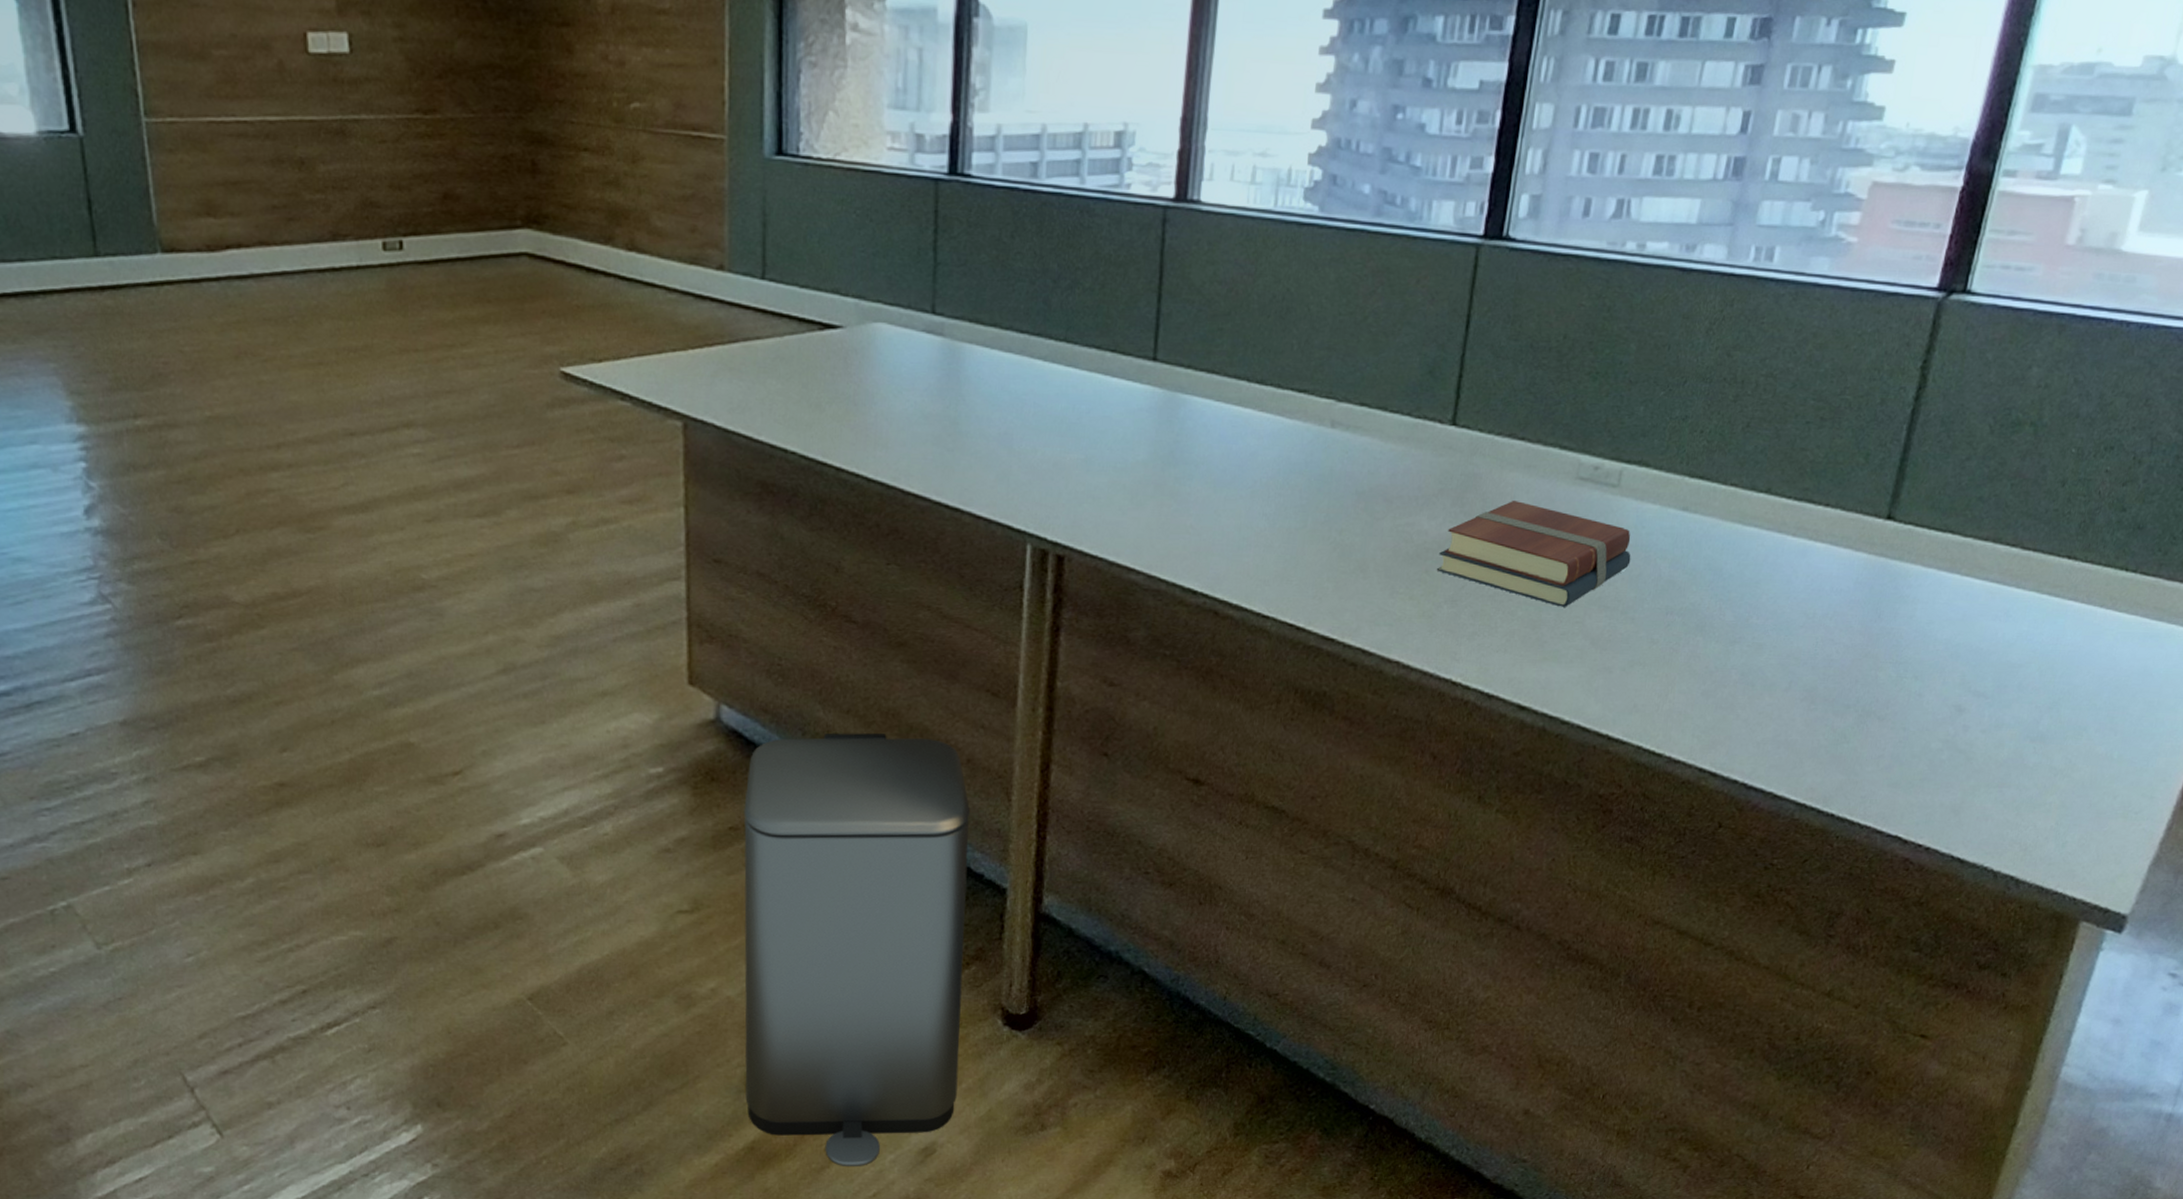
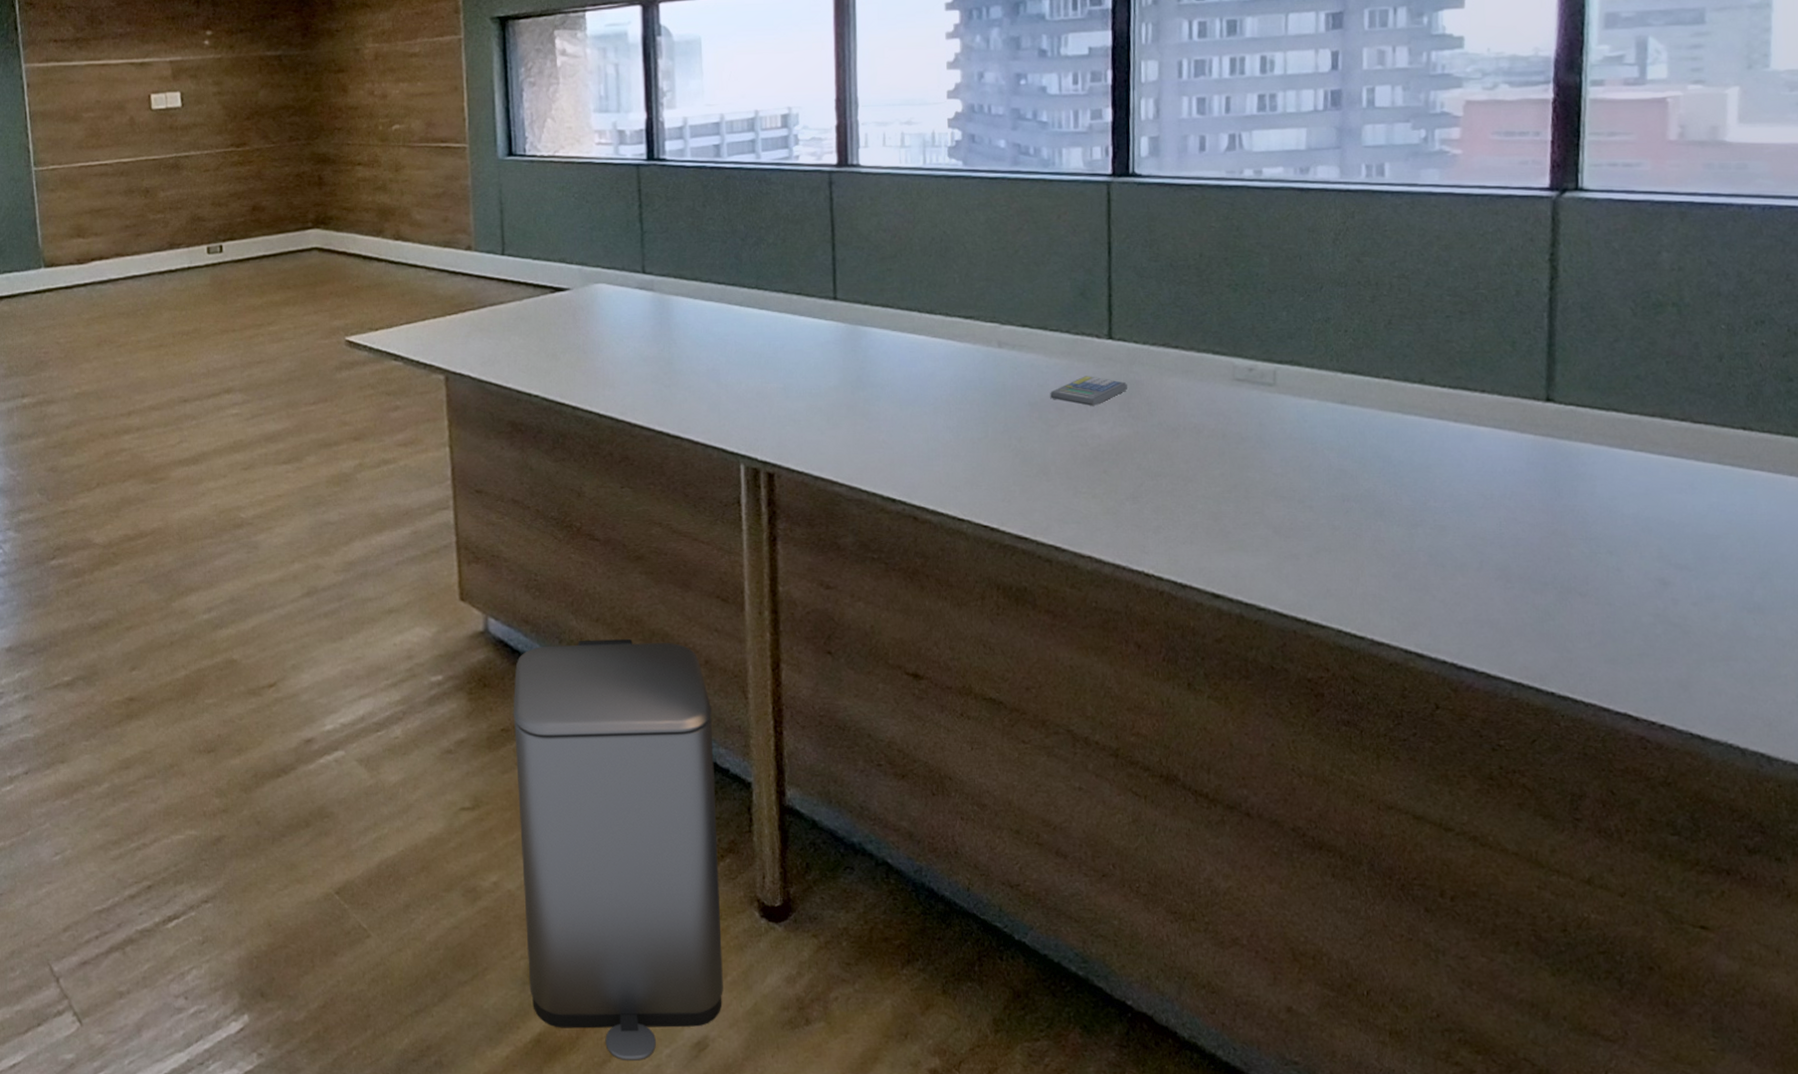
calculator: none [1379,465,1464,500] -> present [1050,376,1127,407]
books: present [1436,499,1631,607] -> none [1114,402,1299,499]

